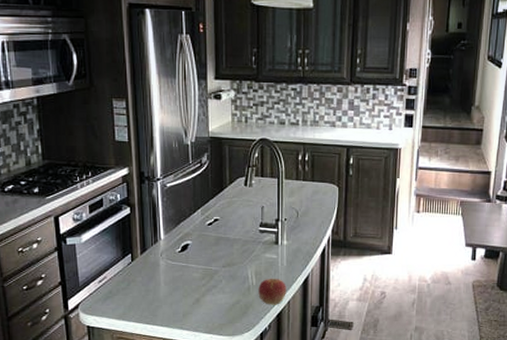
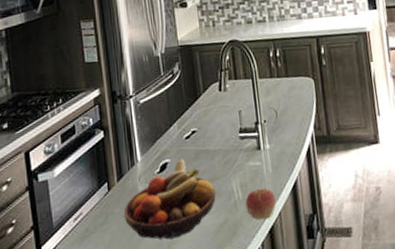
fruit bowl: none [144,242,231,310] -> present [123,158,216,240]

